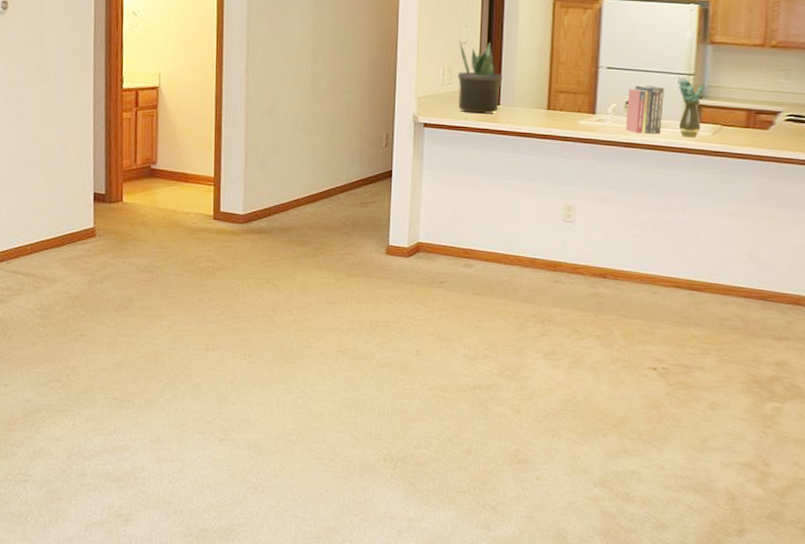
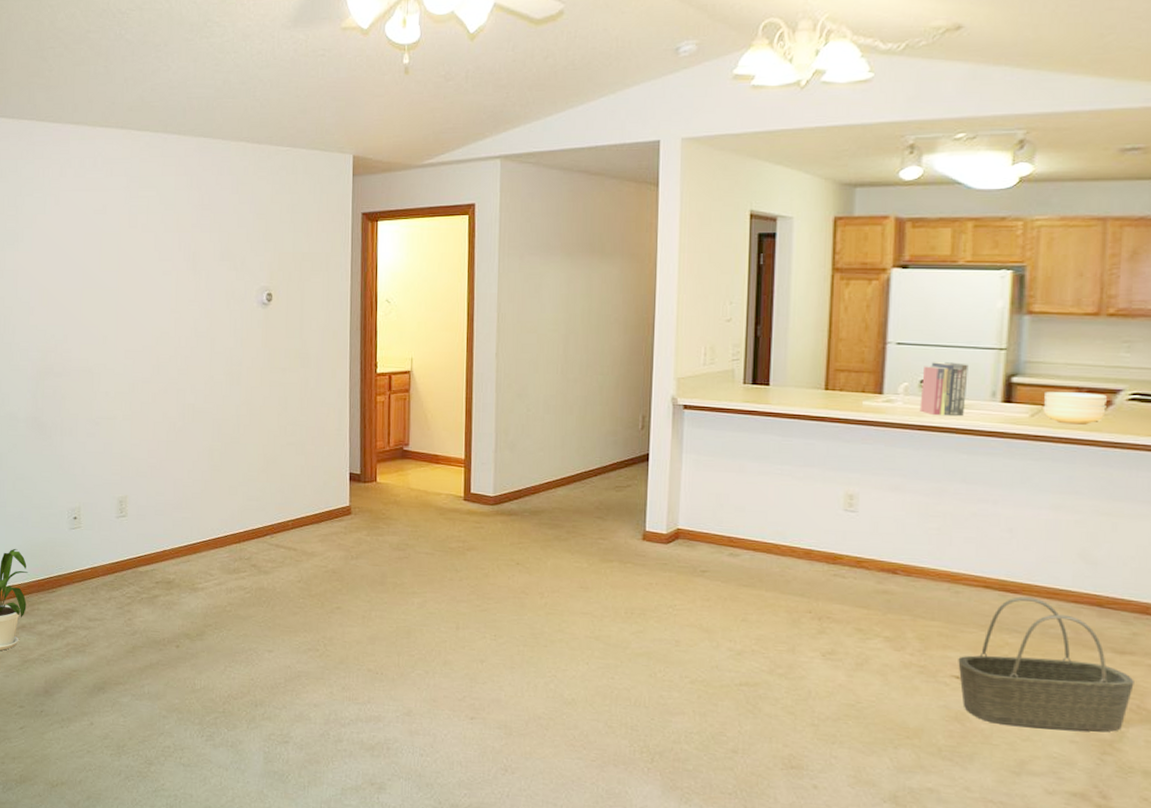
planter: present [458,40,503,114] -> none [722,317,773,395]
basket: none [655,294,789,410] -> present [958,597,1134,732]
vase: present [677,76,704,139] -> none [985,351,1020,421]
bowl: none [722,113,771,142] -> present [1043,392,1108,425]

